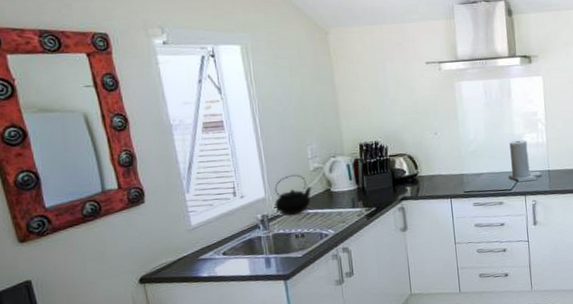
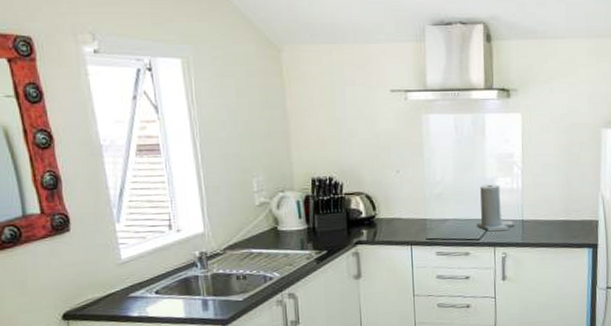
teapot: present [274,174,312,215] -> none [215,208,257,254]

